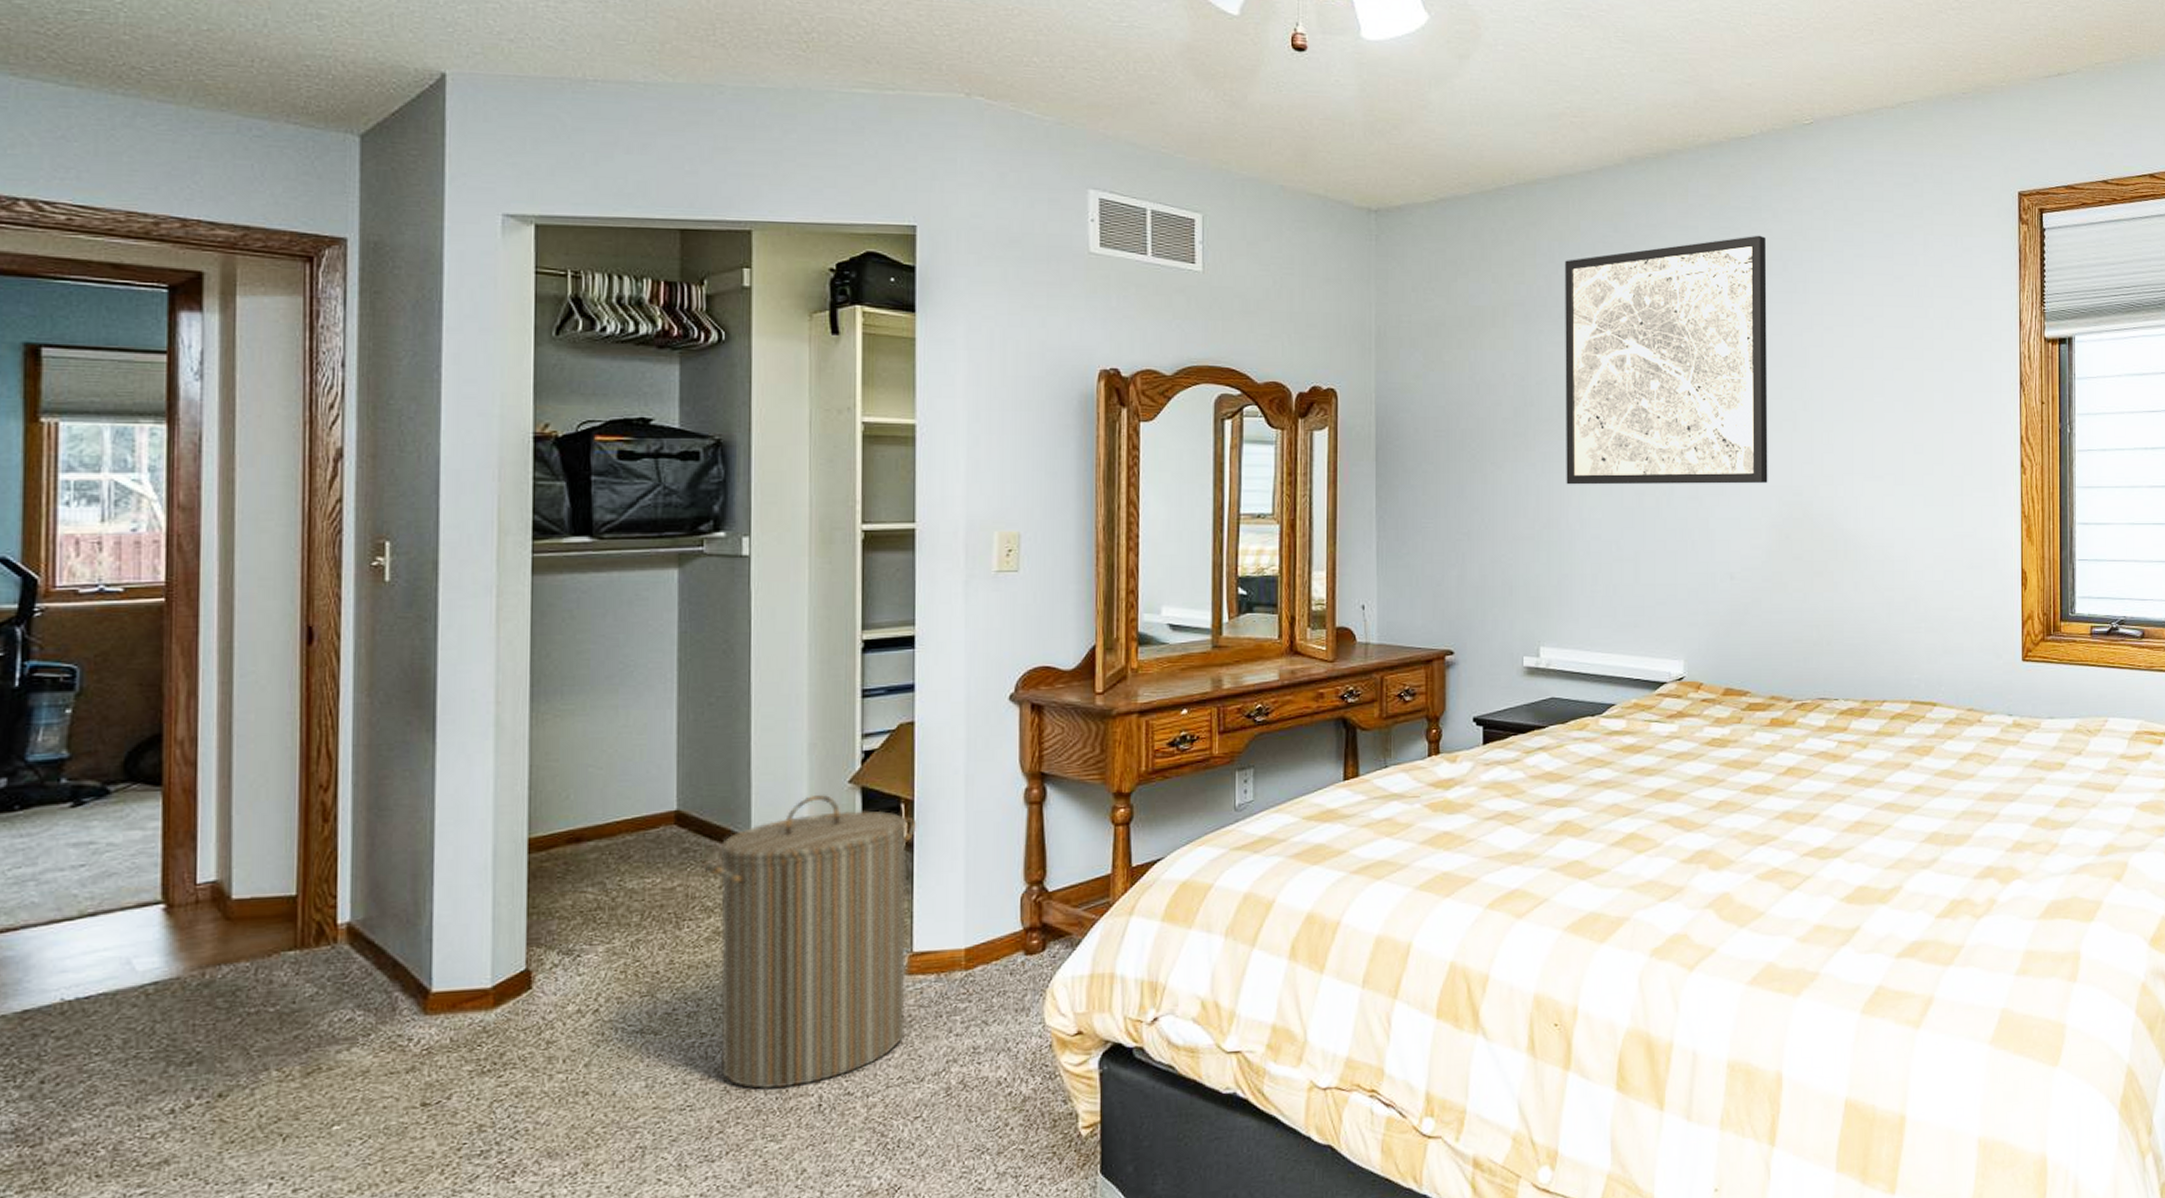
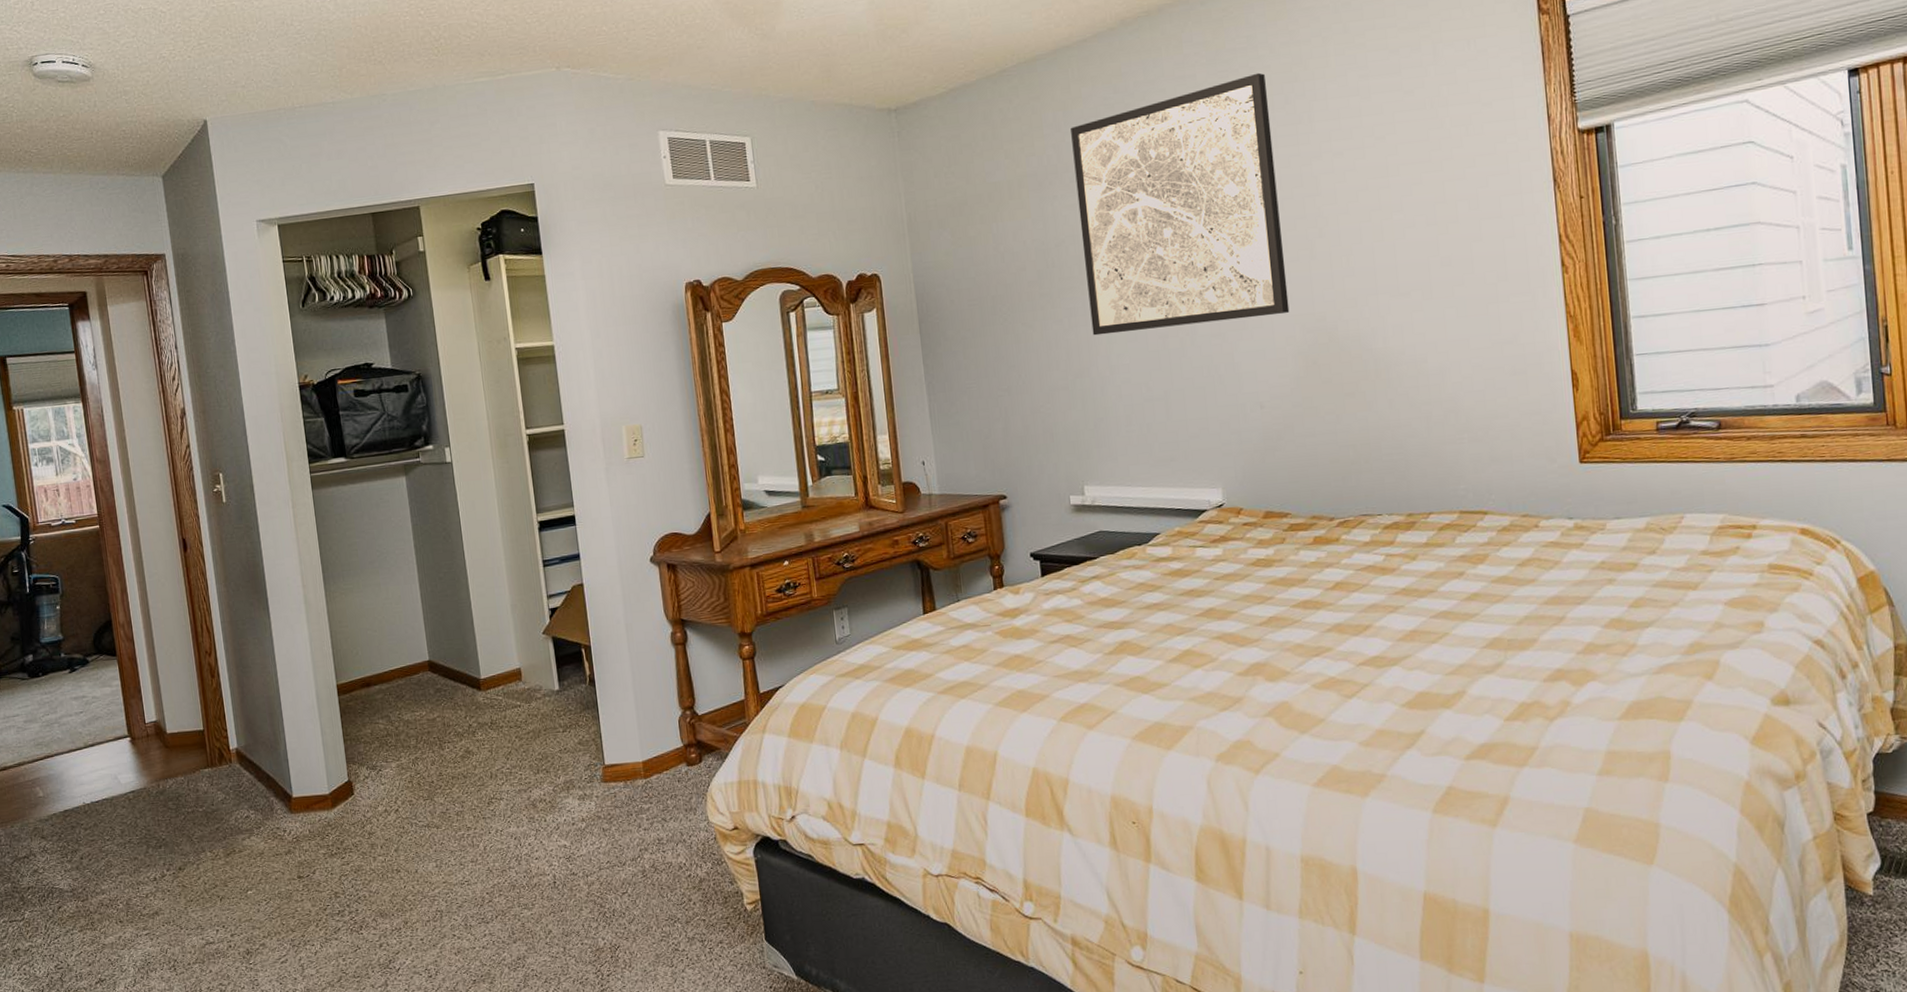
laundry hamper: present [702,794,916,1089] -> none [451,643,608,869]

